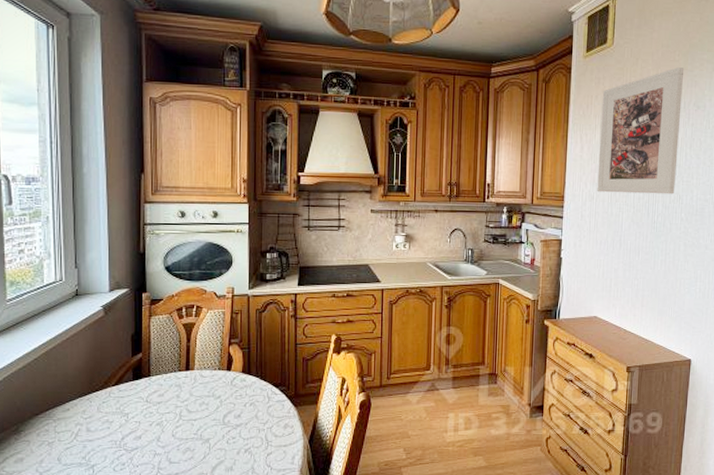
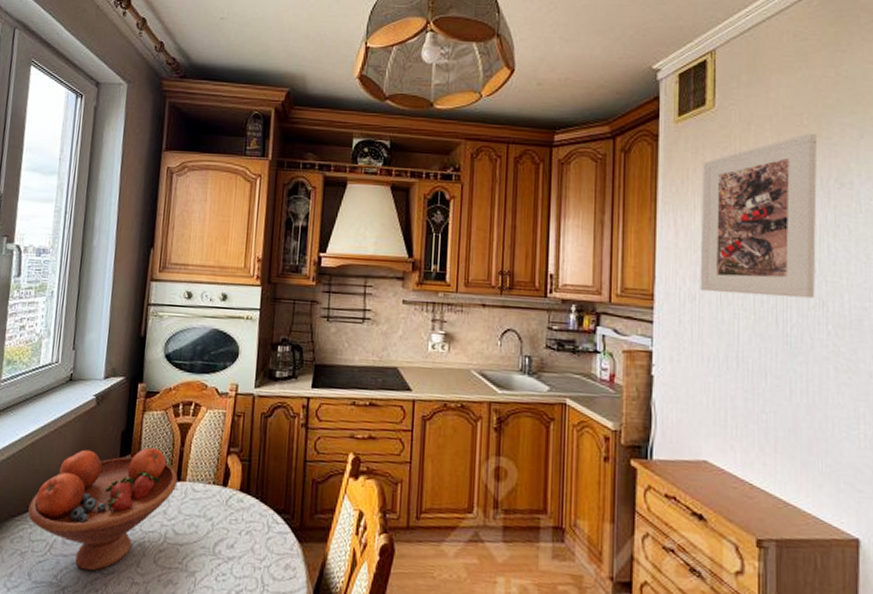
fruit bowl: none [51,345,187,450] -> present [28,447,178,571]

